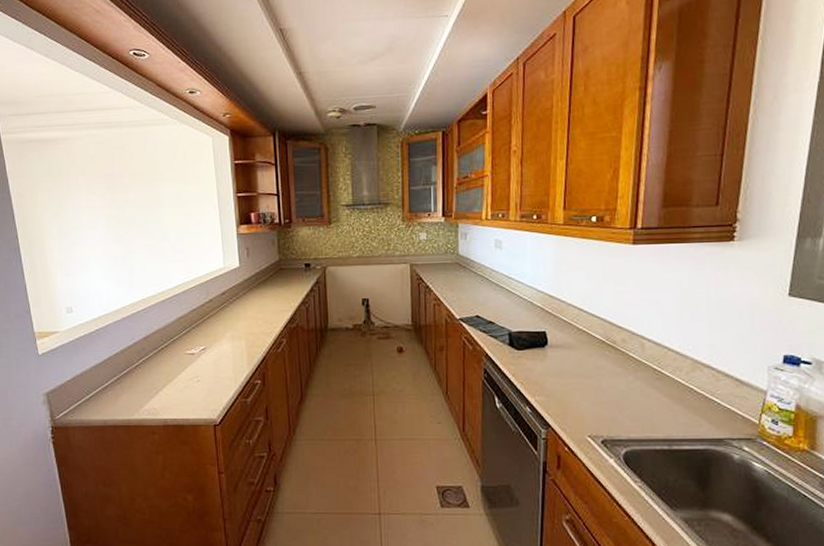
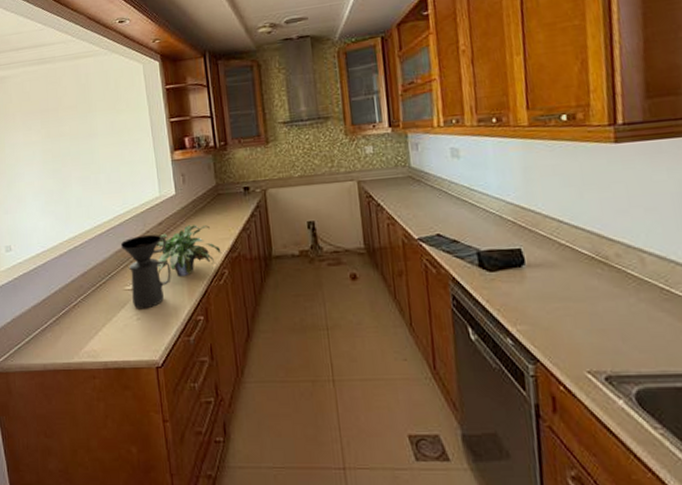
coffee maker: none [183,303,232,372] -> present [120,234,171,309]
potted plant: none [219,296,281,343] -> present [157,225,221,276]

